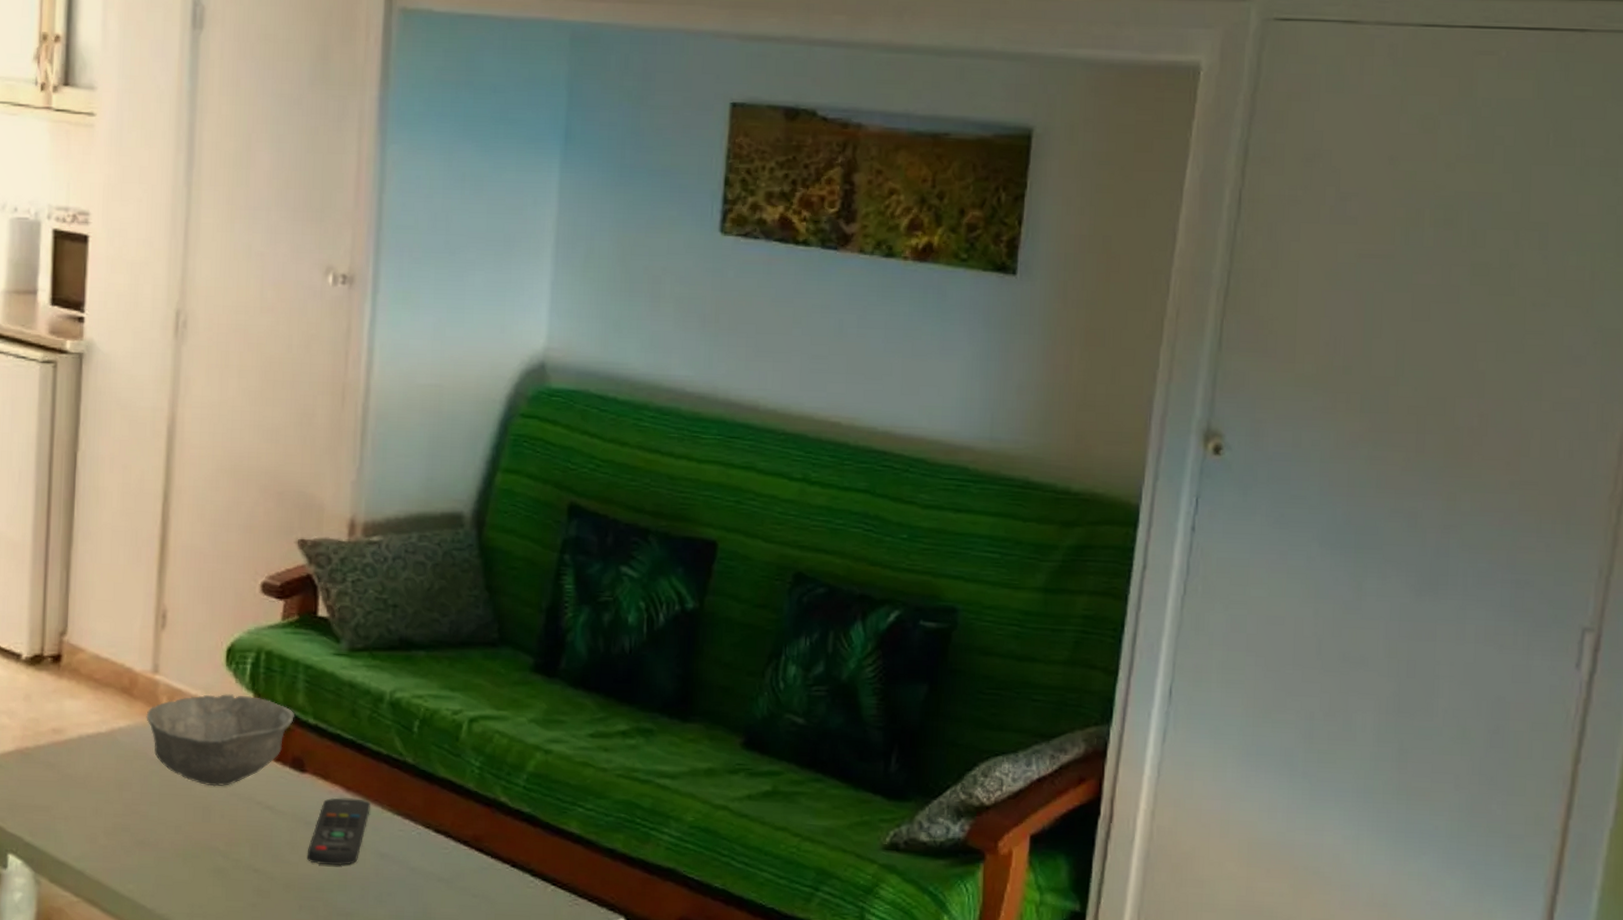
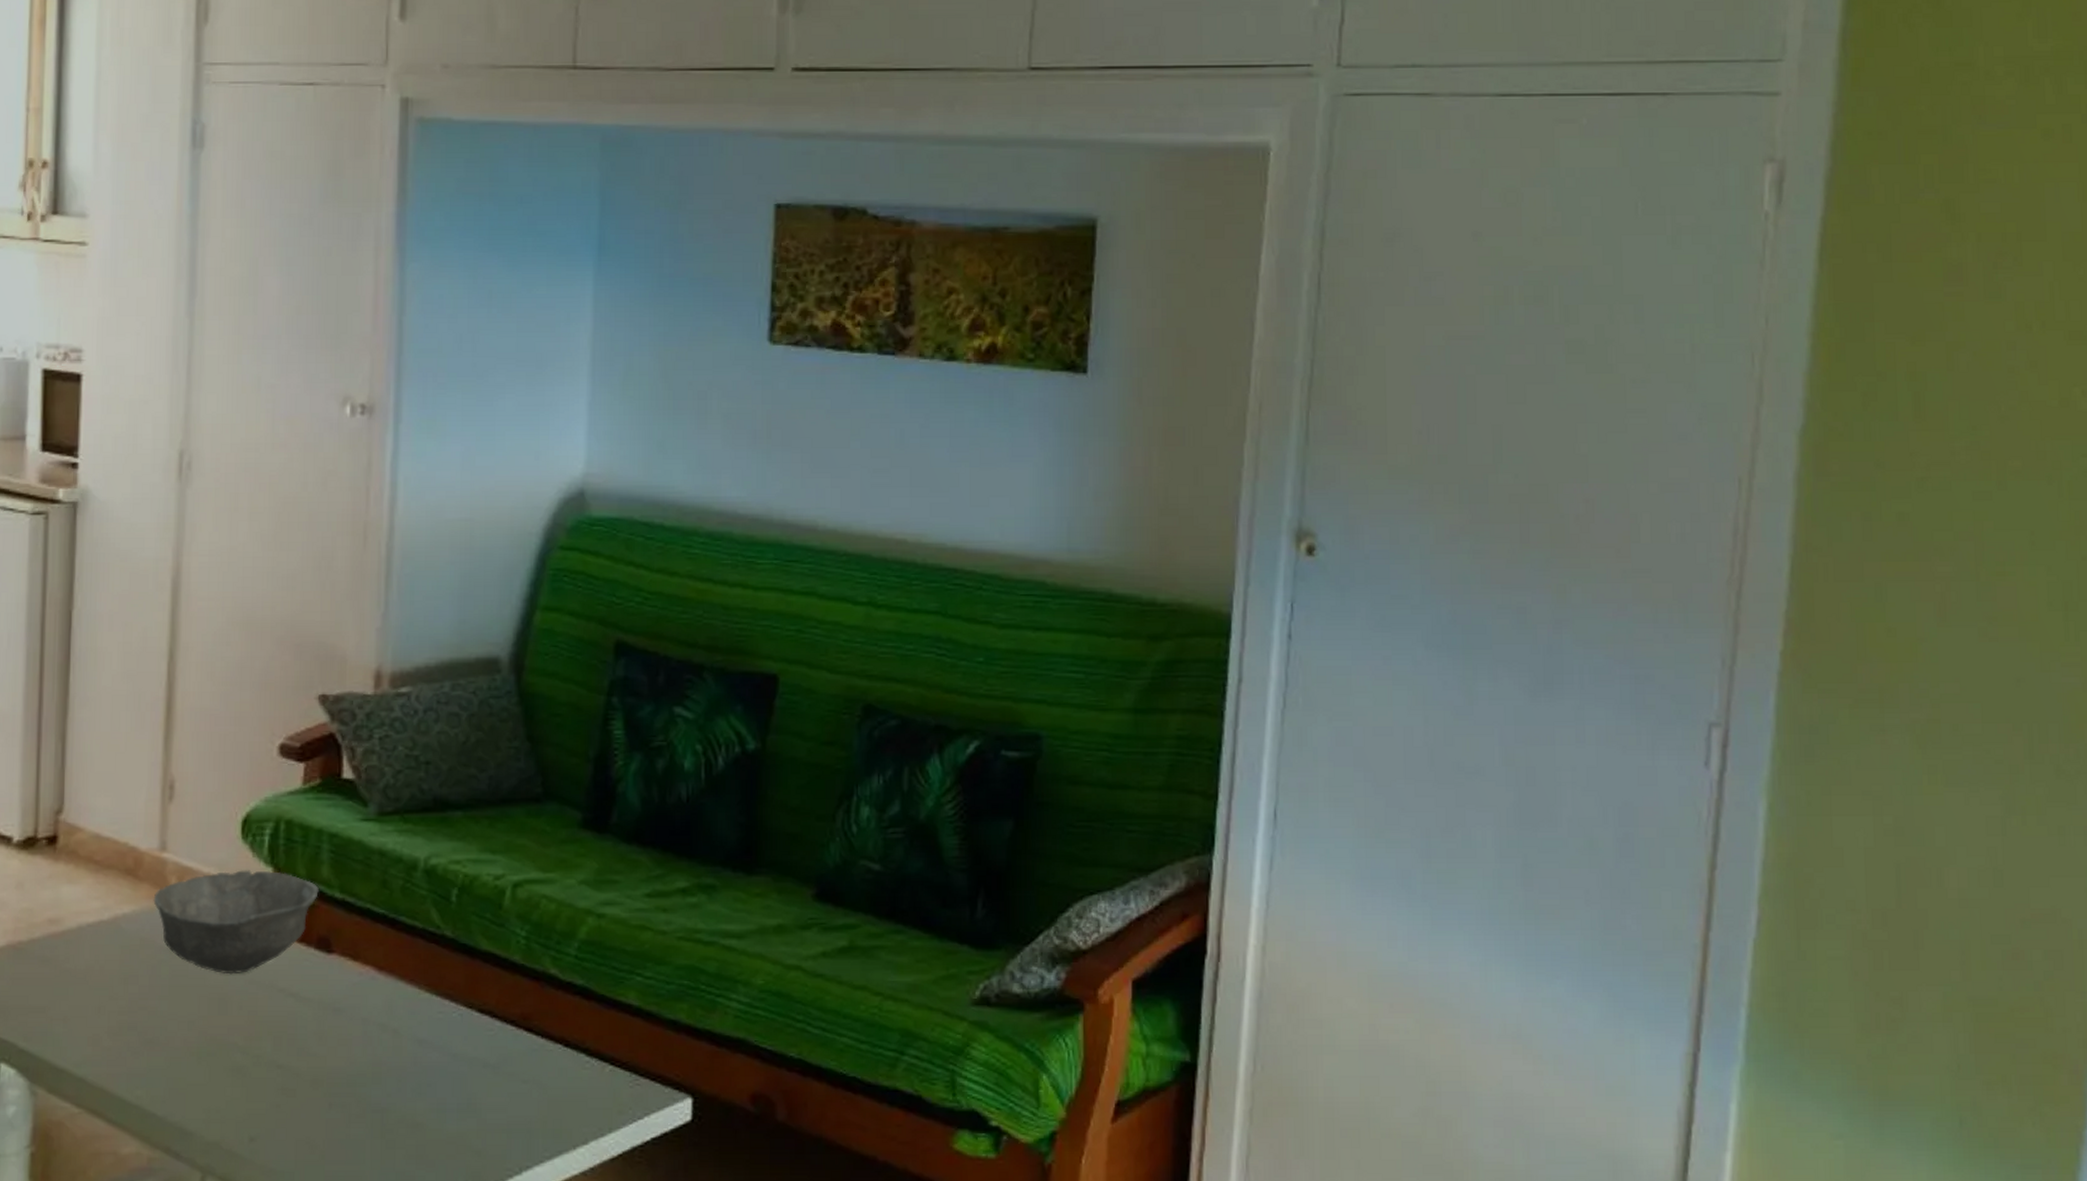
remote control: present [306,797,372,865] -> none [336,979,407,1056]

